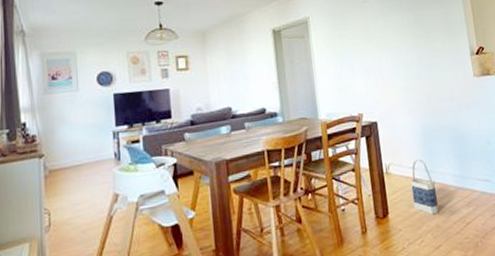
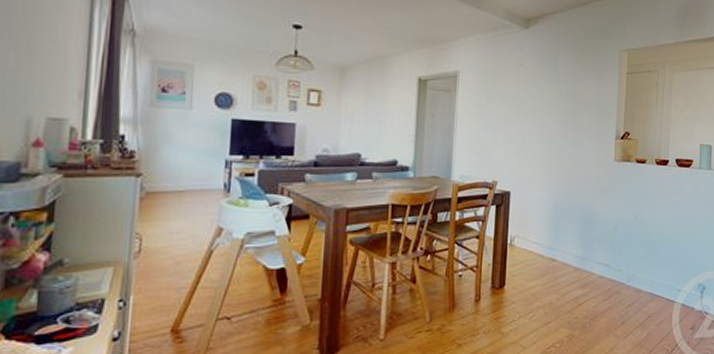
bag: present [410,158,440,214] -> none [531,235,556,291]

